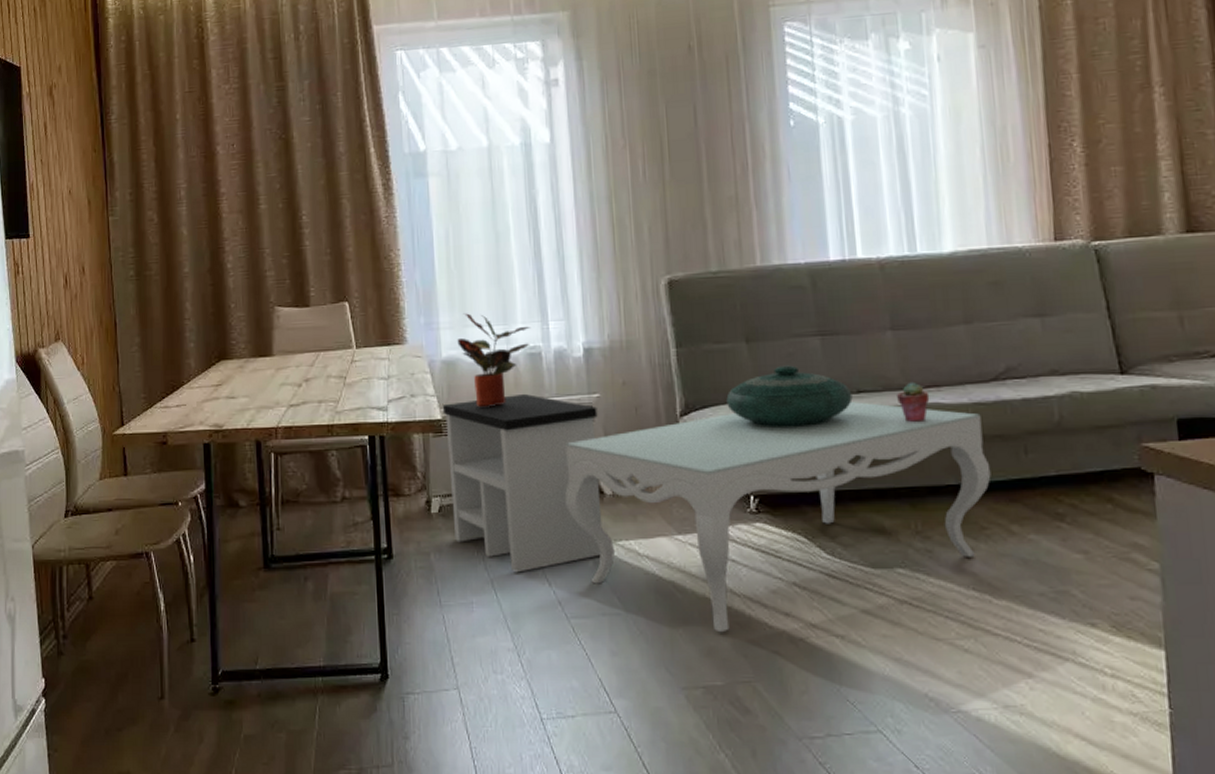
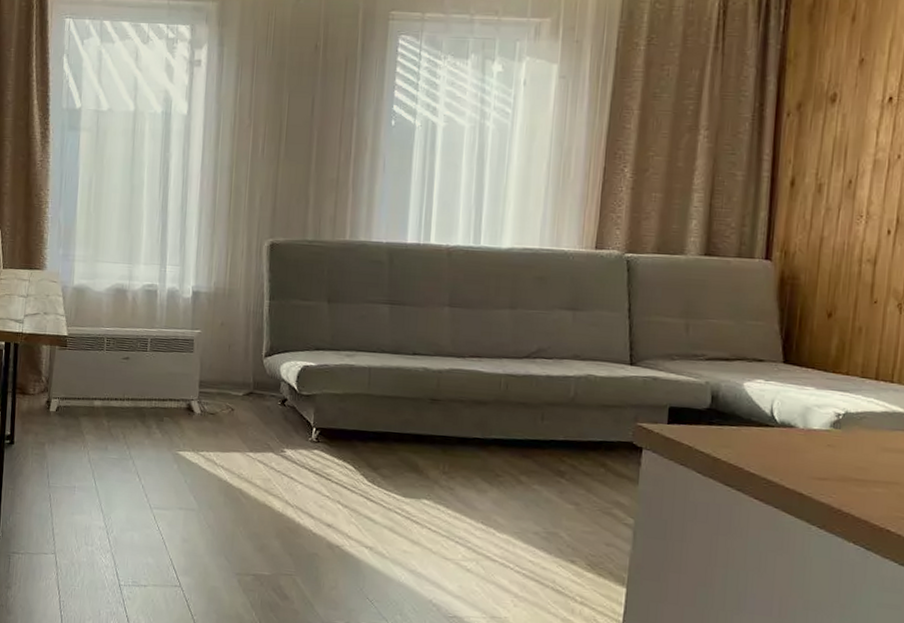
side table: present [442,393,602,573] -> none [67,322,197,467]
potted plant: present [457,313,531,408] -> none [88,250,151,331]
coffee table: present [565,402,991,633] -> none [161,358,512,534]
decorative bowl: present [726,365,853,428] -> none [304,325,409,378]
potted succulent: present [895,381,930,423] -> none [444,351,472,385]

